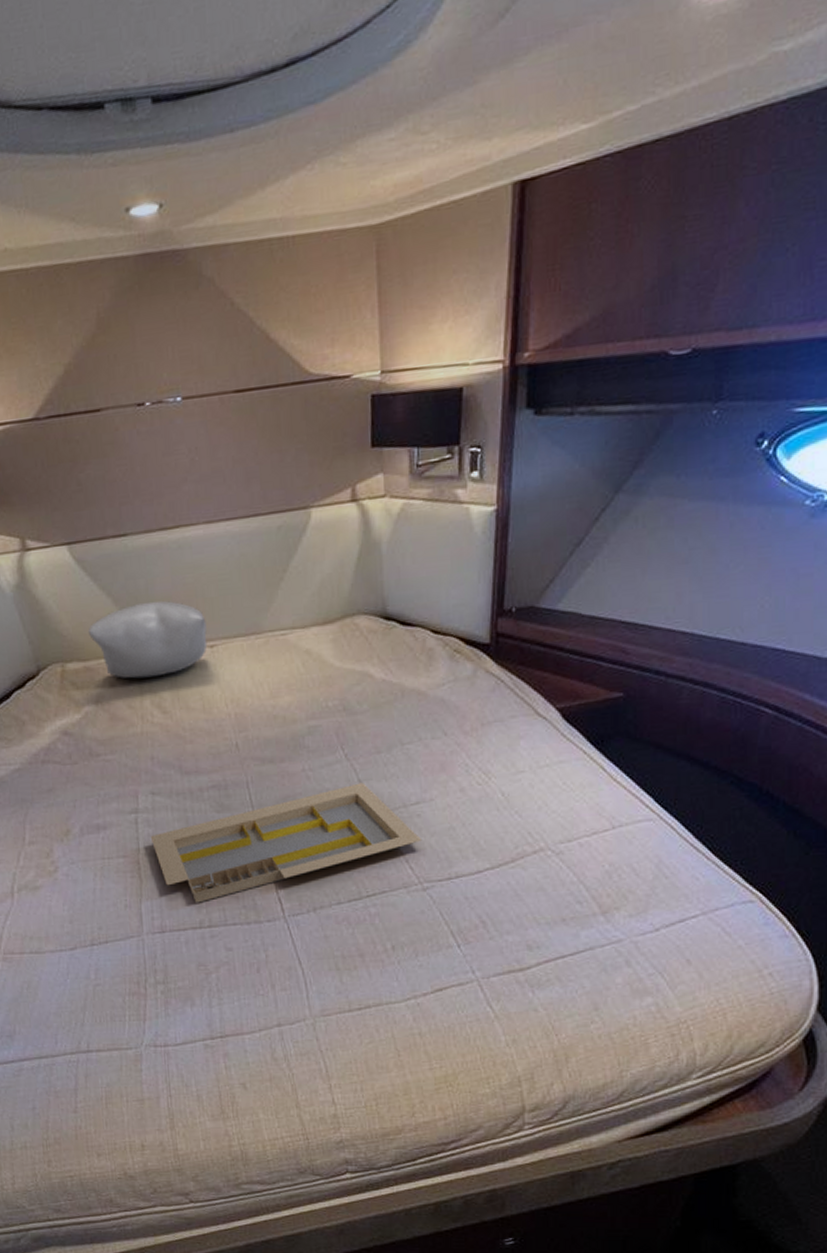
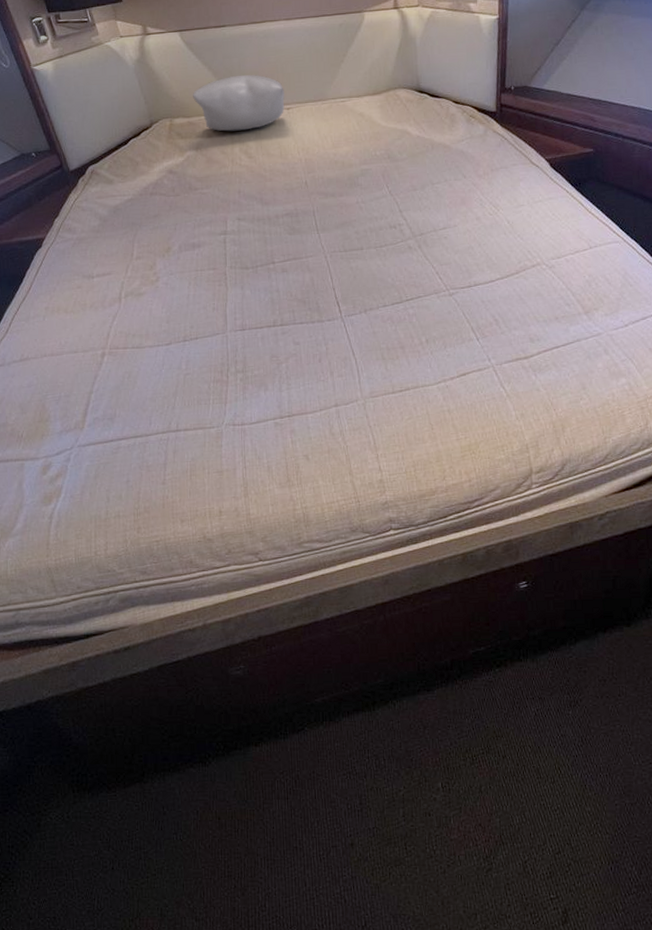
serving tray: present [150,782,423,903] -> none [235,212,449,306]

